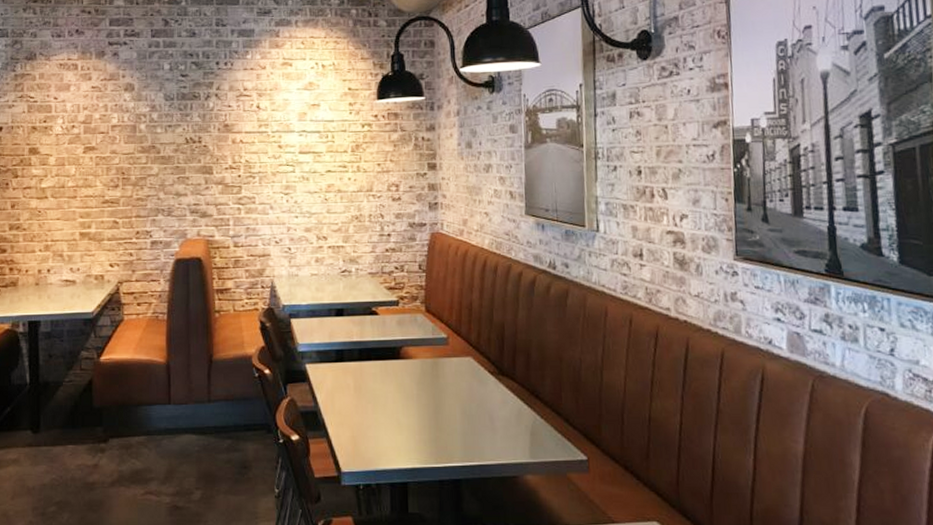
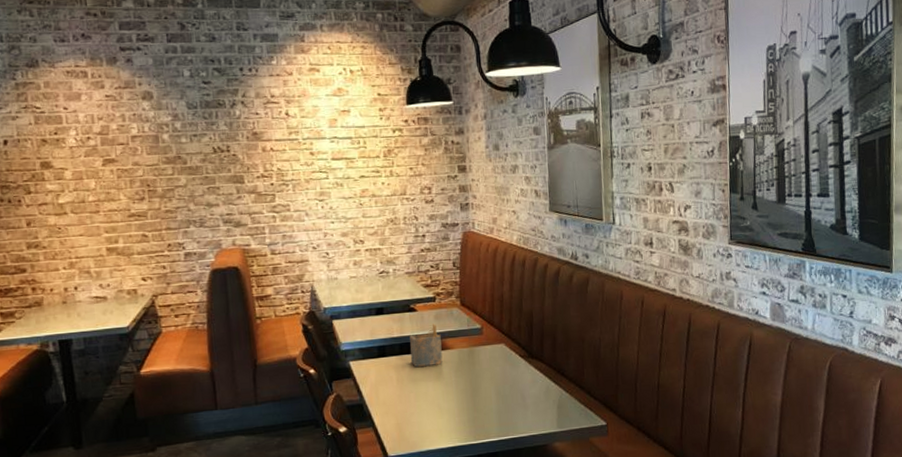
napkin holder: none [369,329,404,375] -> present [409,324,443,367]

